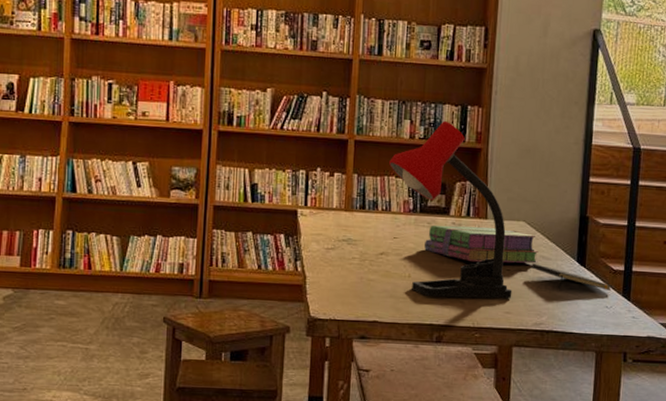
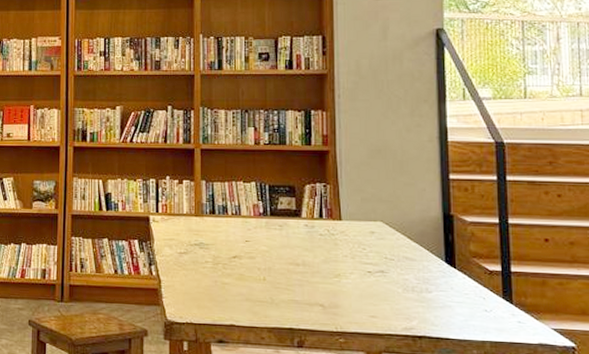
desk lamp: present [389,120,513,299] -> none [236,125,376,302]
stack of books: present [424,224,539,264] -> none [278,227,401,265]
notepad: present [531,263,612,291] -> none [395,265,489,293]

